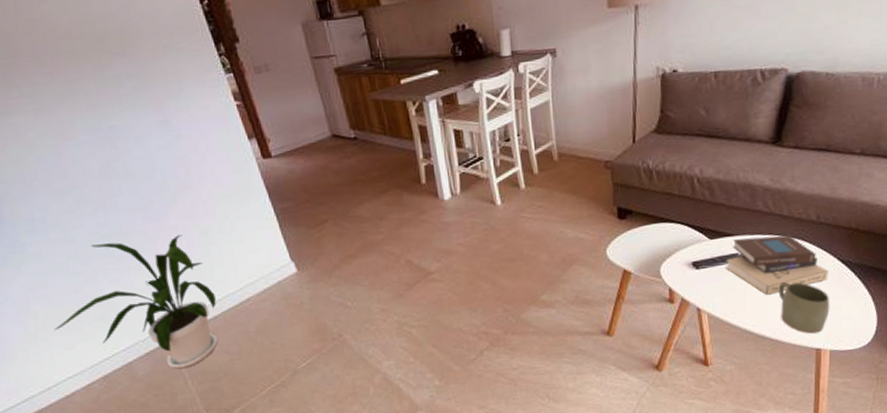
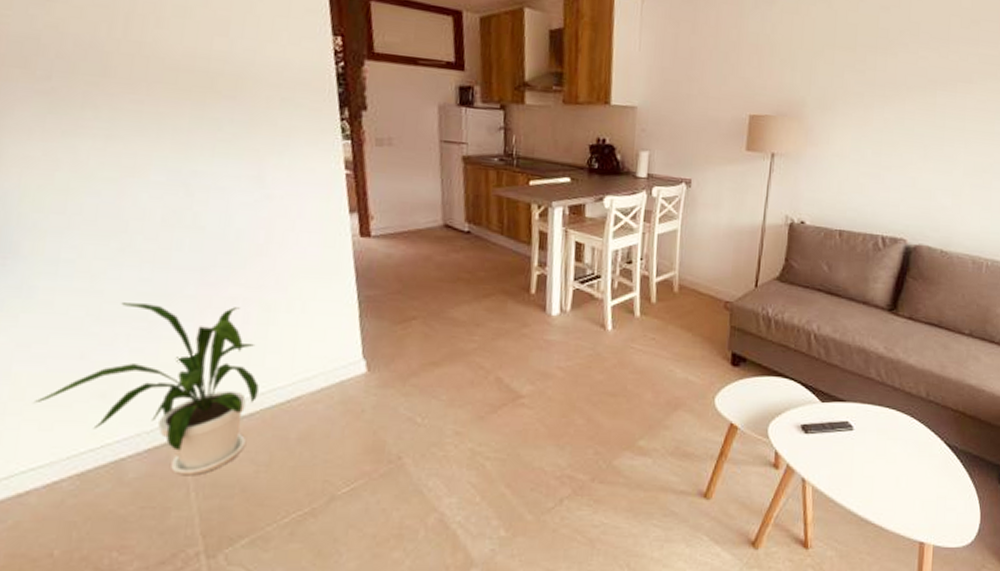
books: present [725,235,829,295] -> none [834,406,936,473]
mug: present [778,282,830,334] -> none [885,461,936,524]

